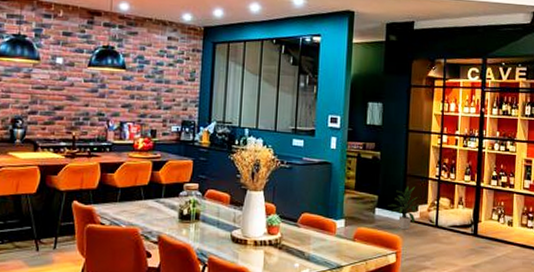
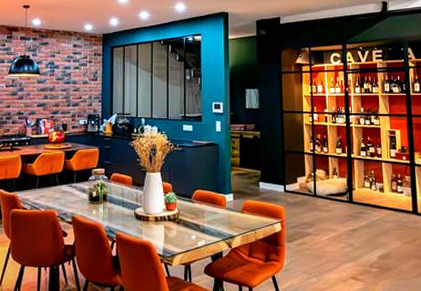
indoor plant: present [389,185,419,230] -> none [271,160,298,201]

